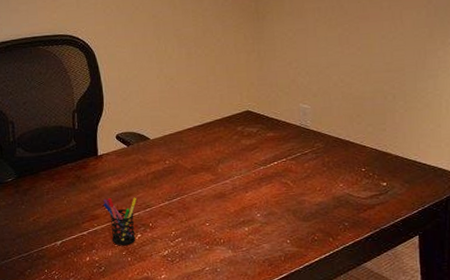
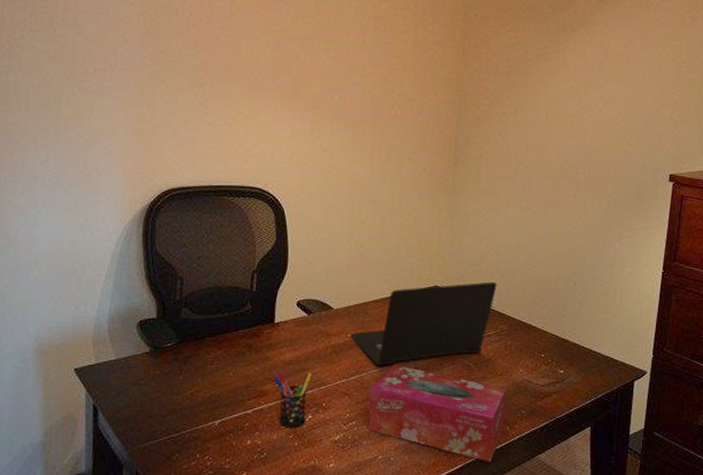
laptop: none [169,102,310,188] -> present [351,281,497,365]
tissue box: none [192,187,328,271] -> present [368,365,506,463]

